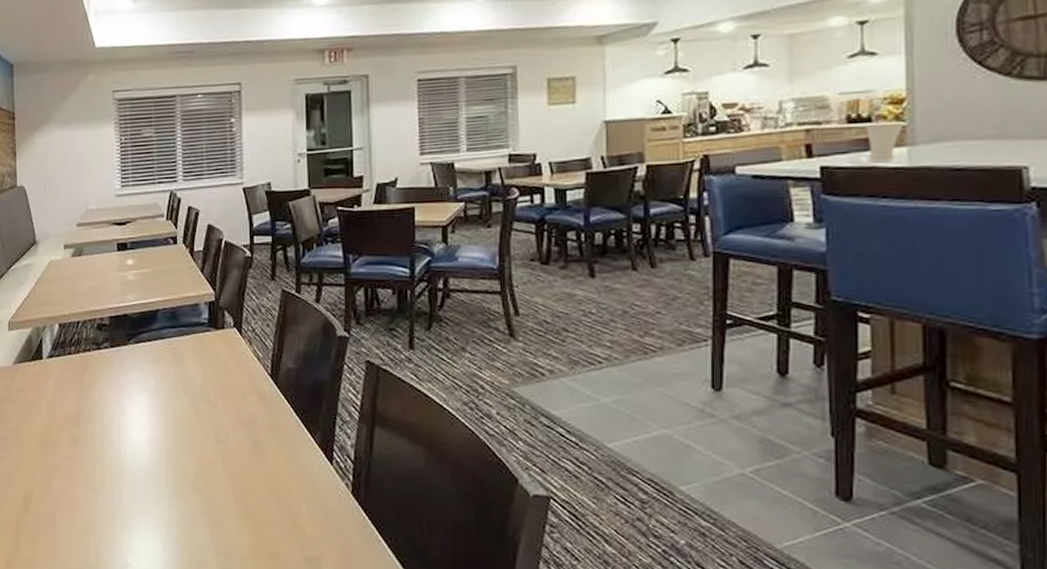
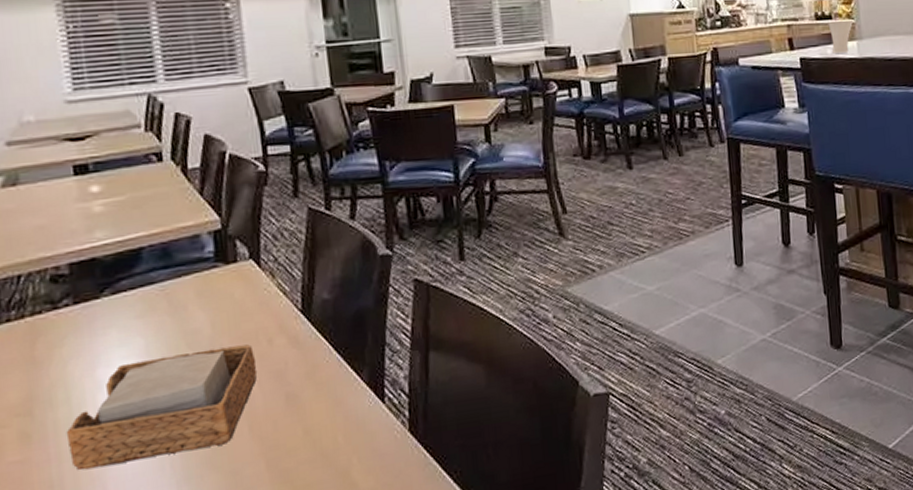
napkin holder: none [99,396,233,474] -> present [66,344,258,471]

